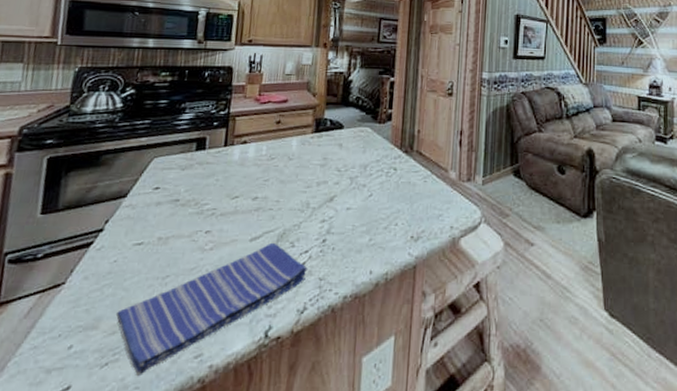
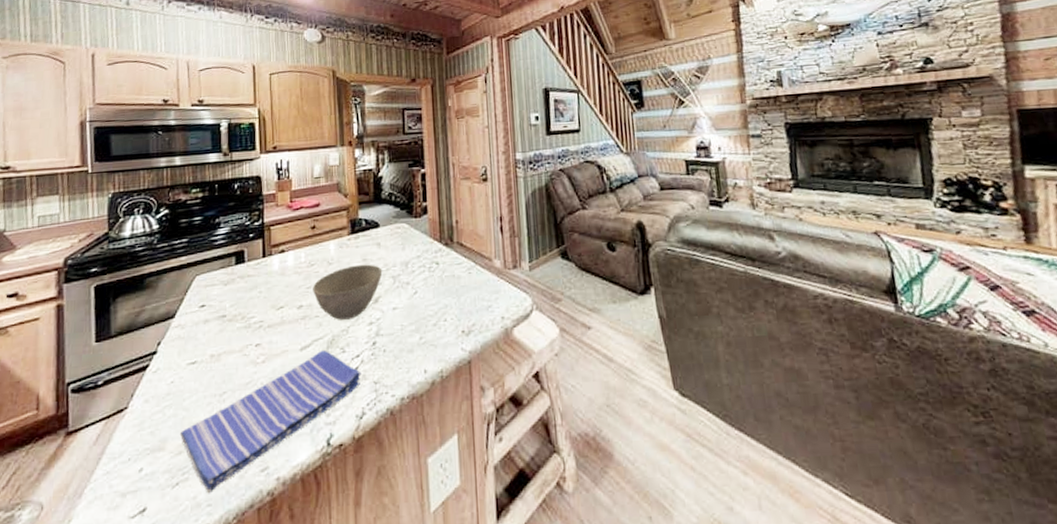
bowl: none [270,163,341,215] -> present [313,264,383,320]

